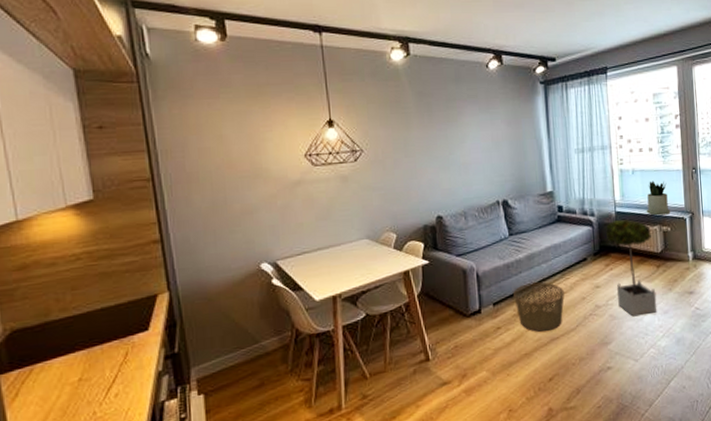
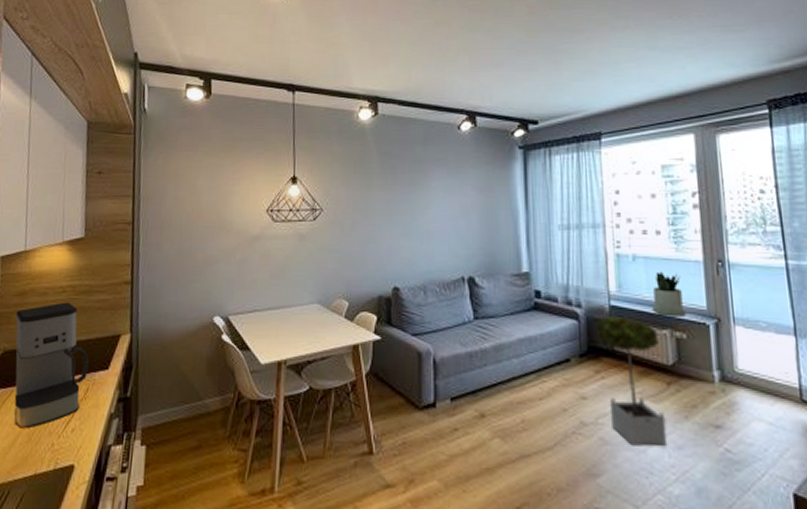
coffee maker: none [19,269,125,405] -> present [14,302,90,429]
basket: present [513,282,565,332] -> none [476,380,540,445]

